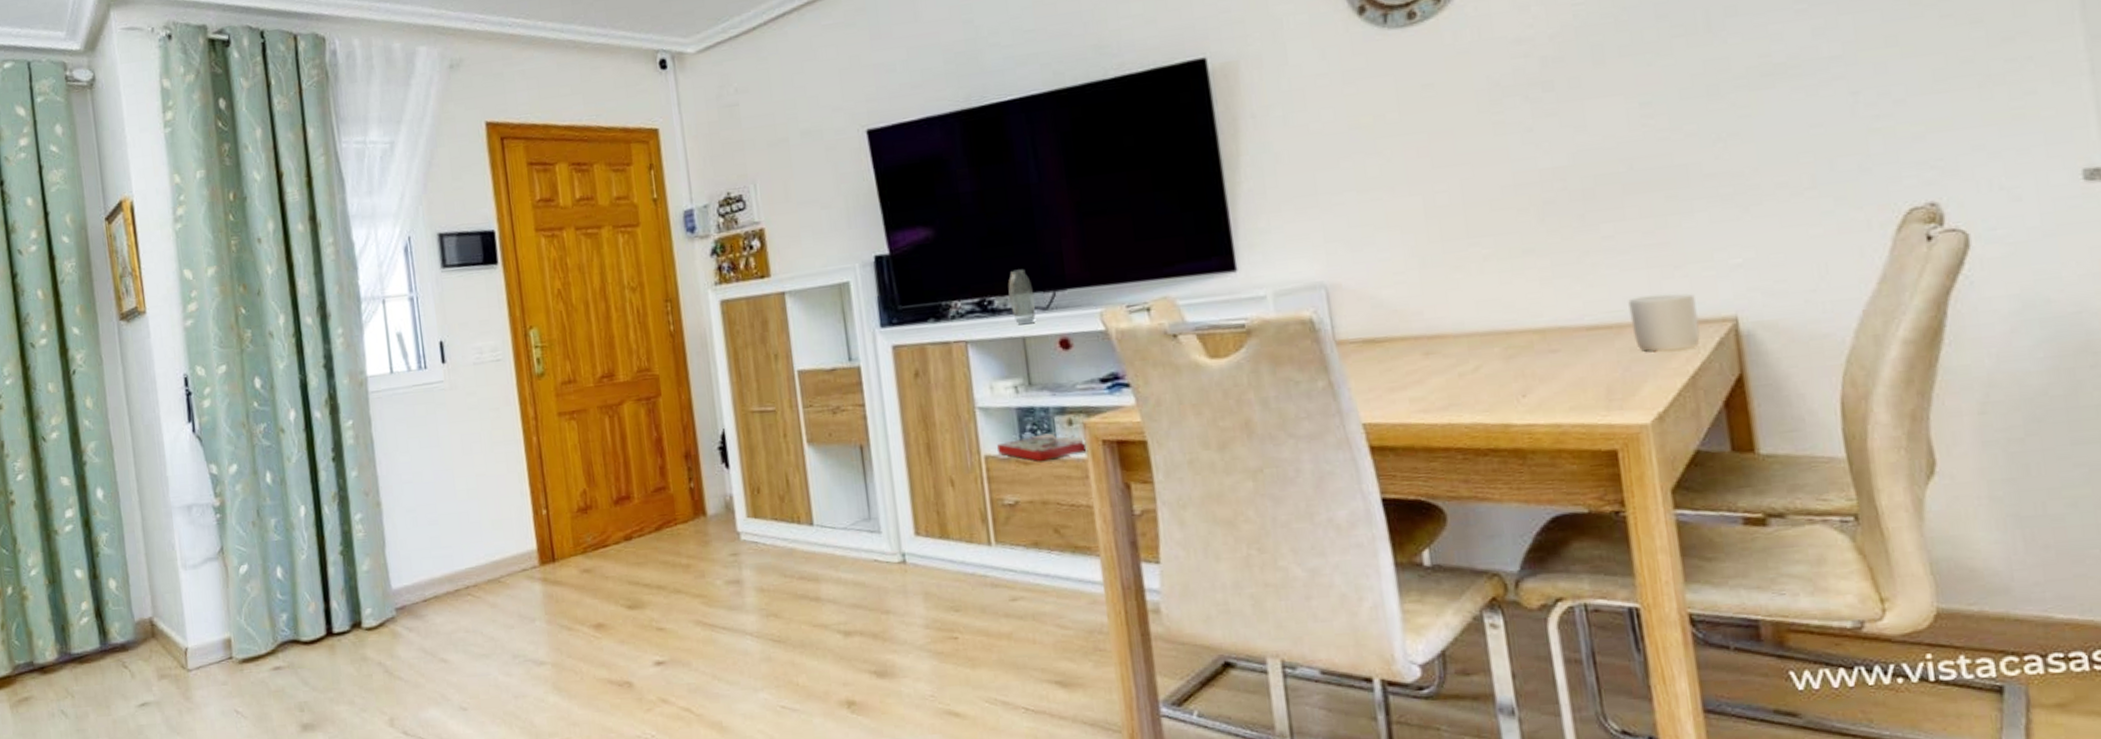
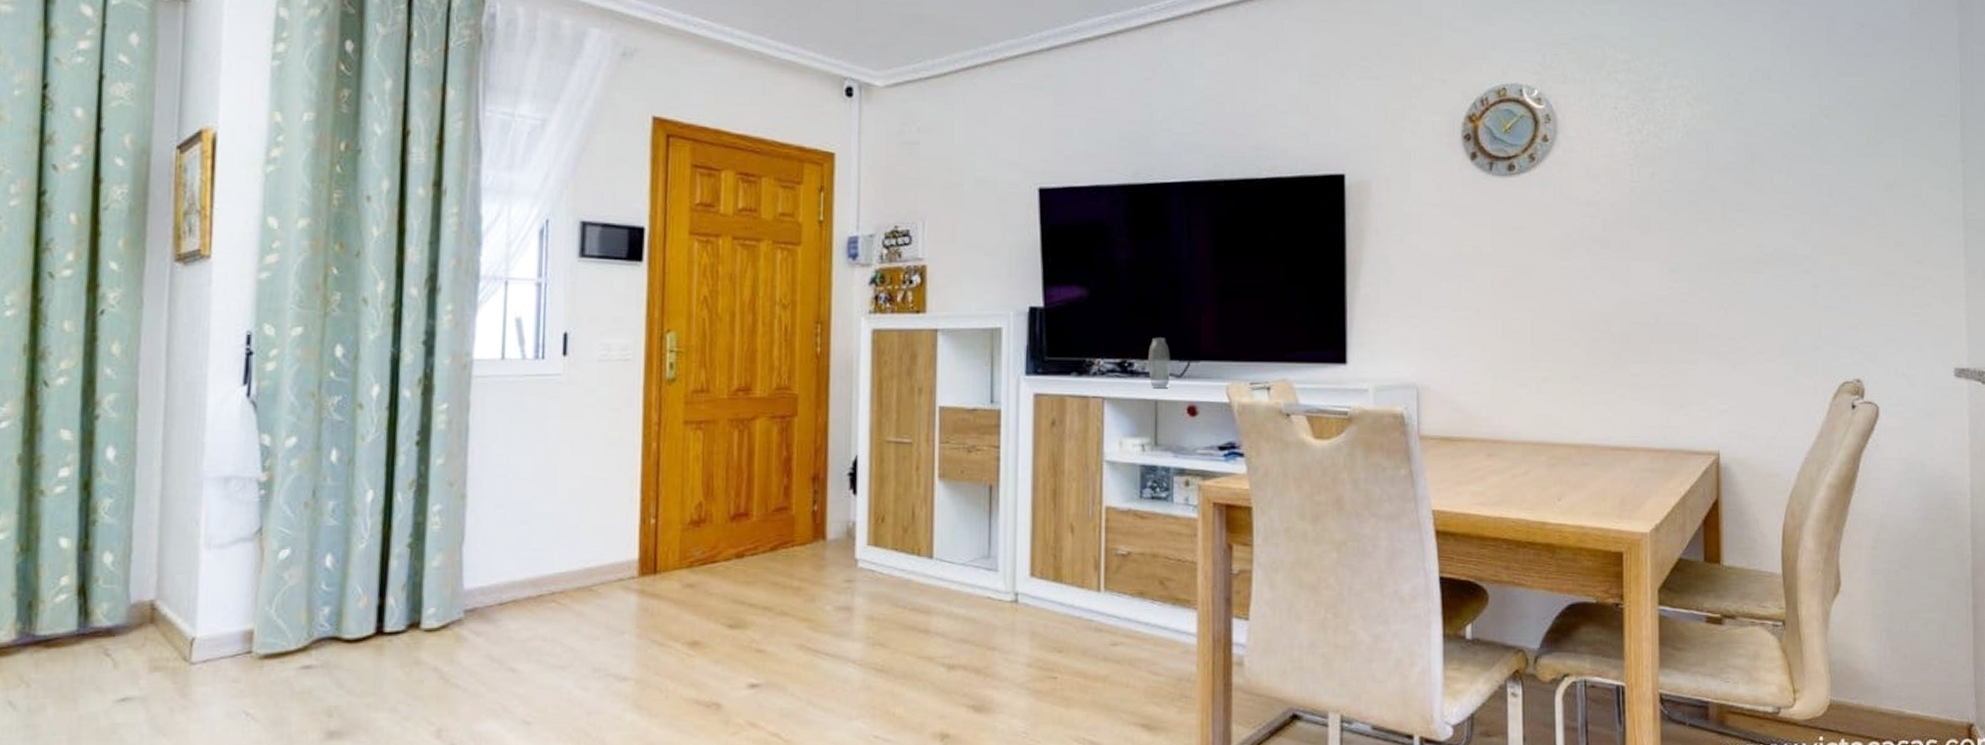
decorative box: present [997,433,1089,462] -> none [1119,491,1200,518]
mug: present [1628,293,1700,352] -> none [1644,427,1692,474]

